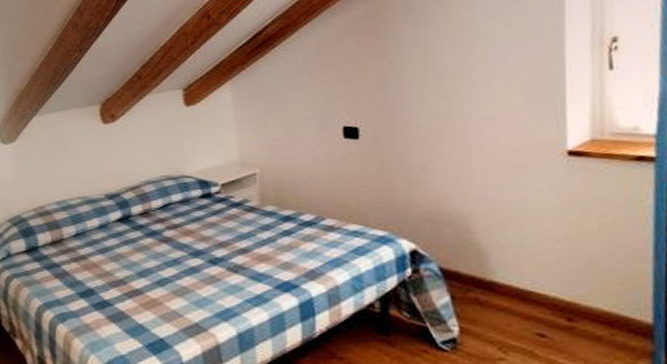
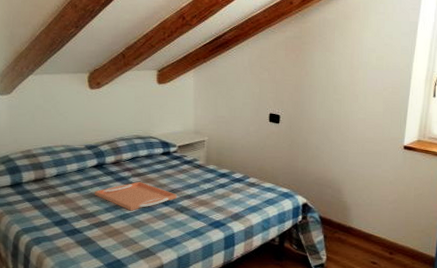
serving tray: none [123,234,227,274] -> present [95,181,177,211]

